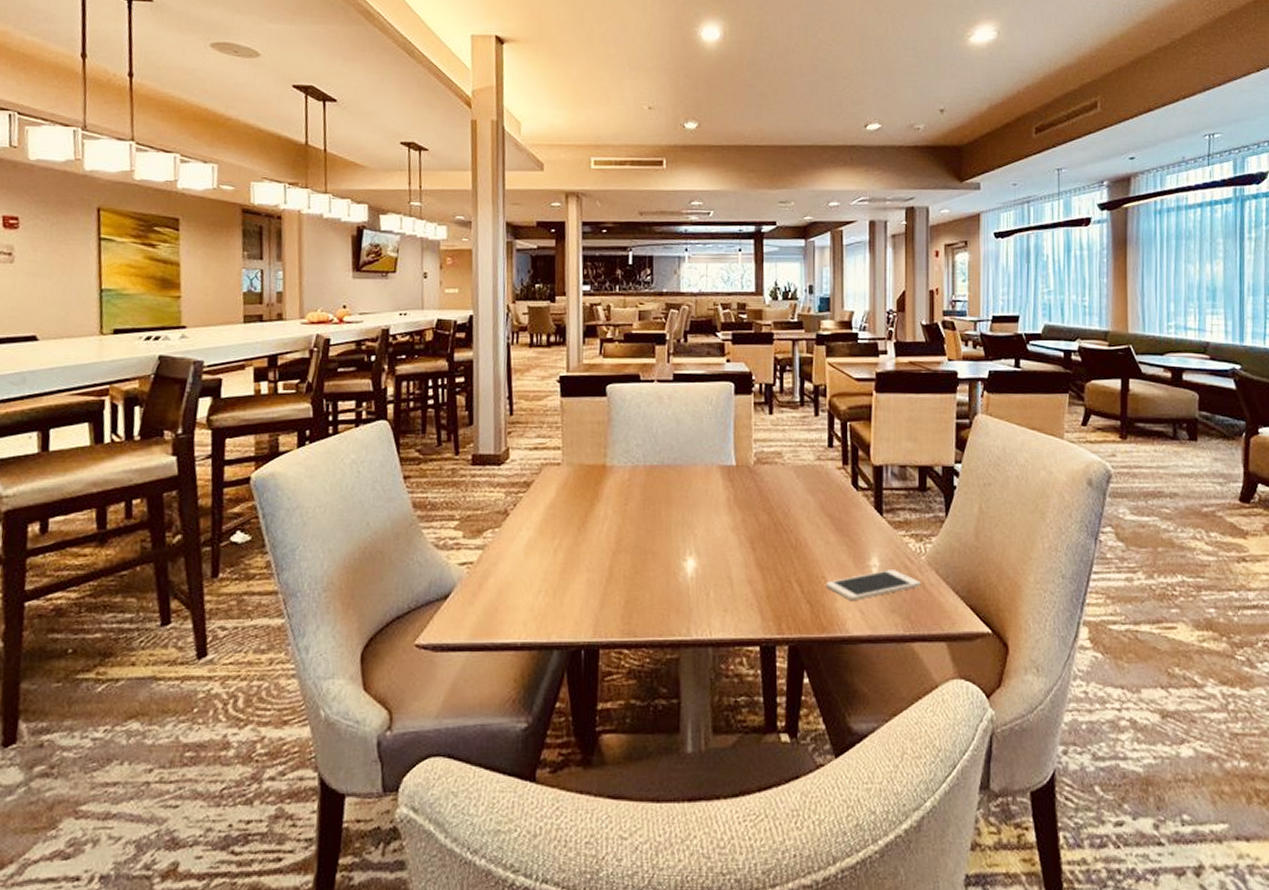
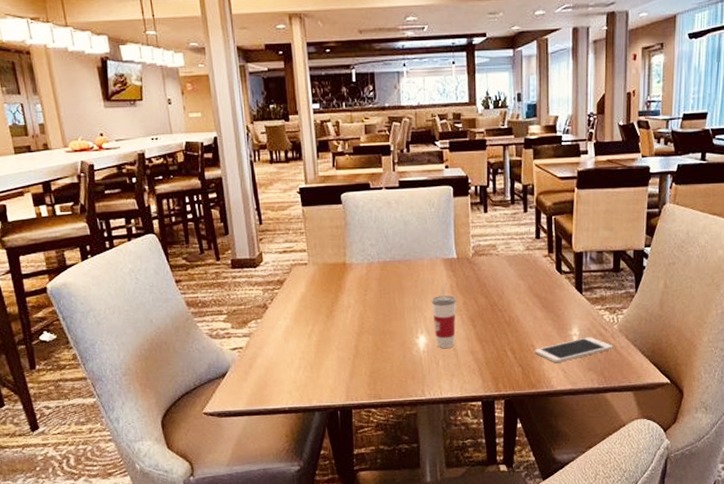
cup: none [703,494,734,575] -> present [431,282,457,348]

